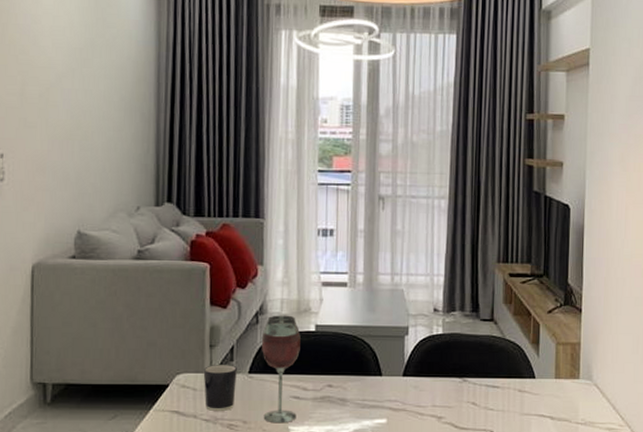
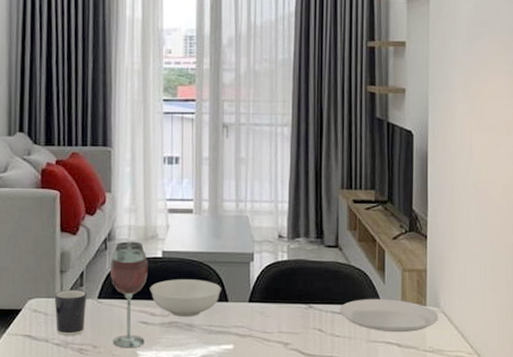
bowl: none [302,353,376,391] -> present [150,279,222,317]
plate: none [493,371,591,406] -> present [339,298,439,333]

